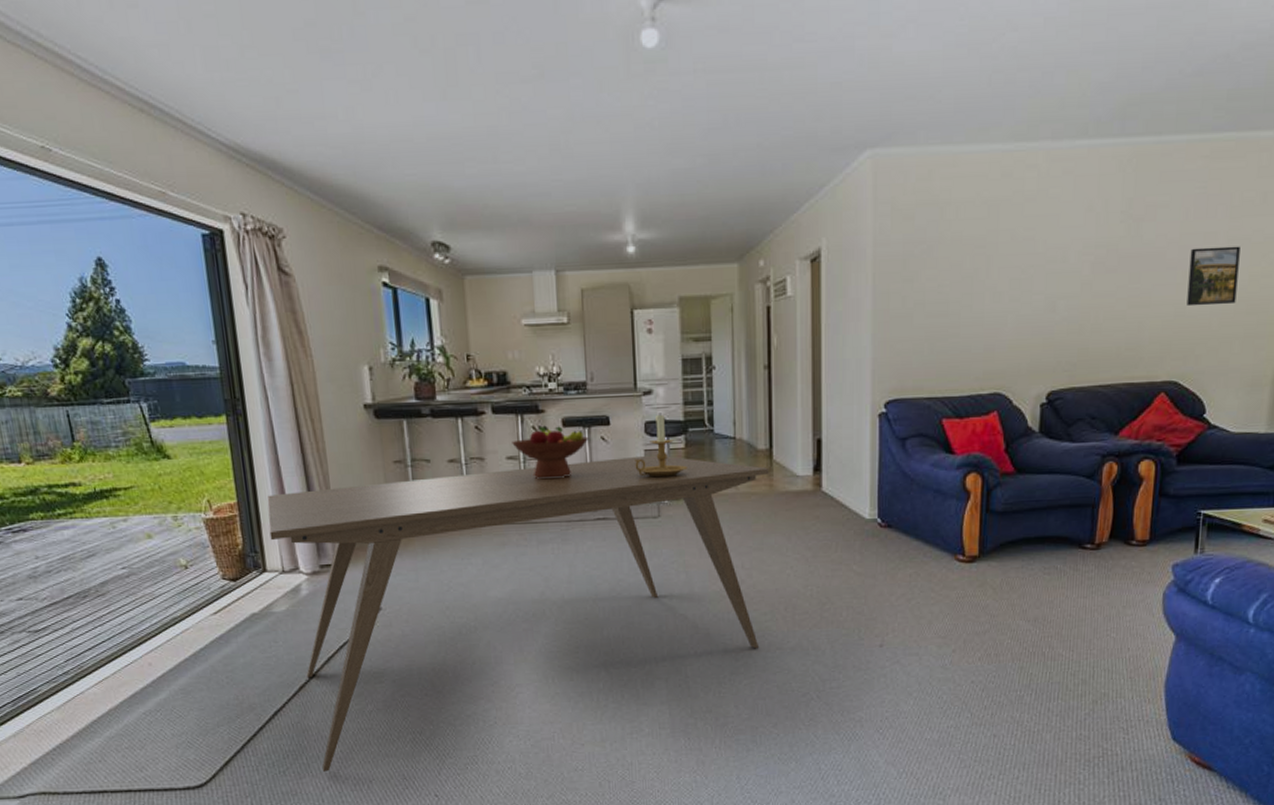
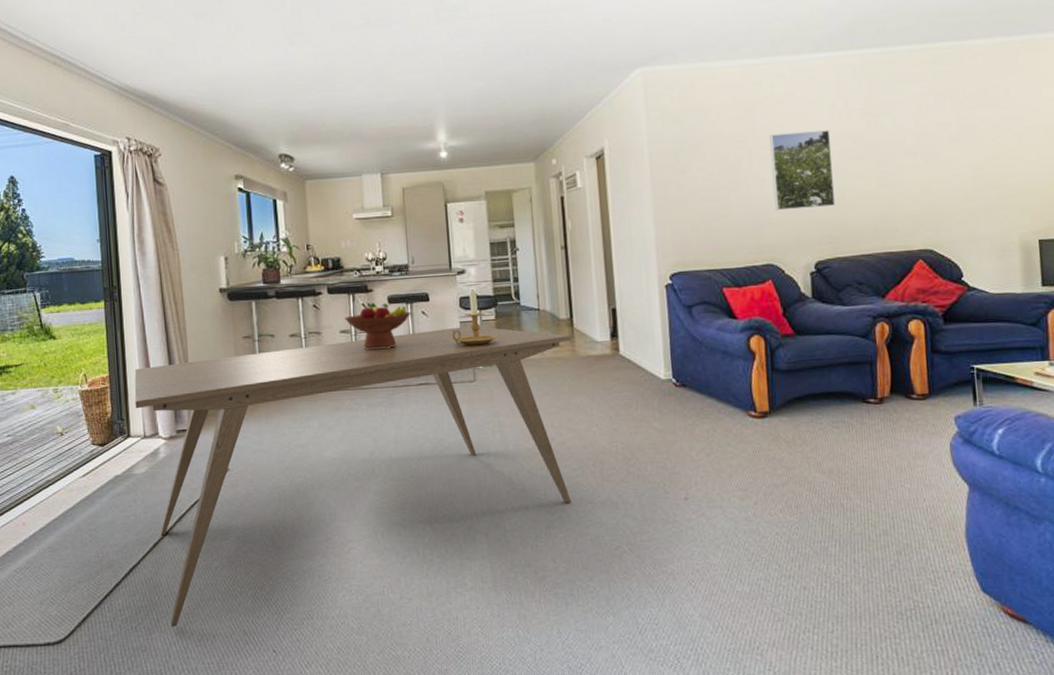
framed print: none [1010,236,1083,332] -> present [770,130,836,211]
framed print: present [1187,246,1241,307] -> none [927,133,975,185]

